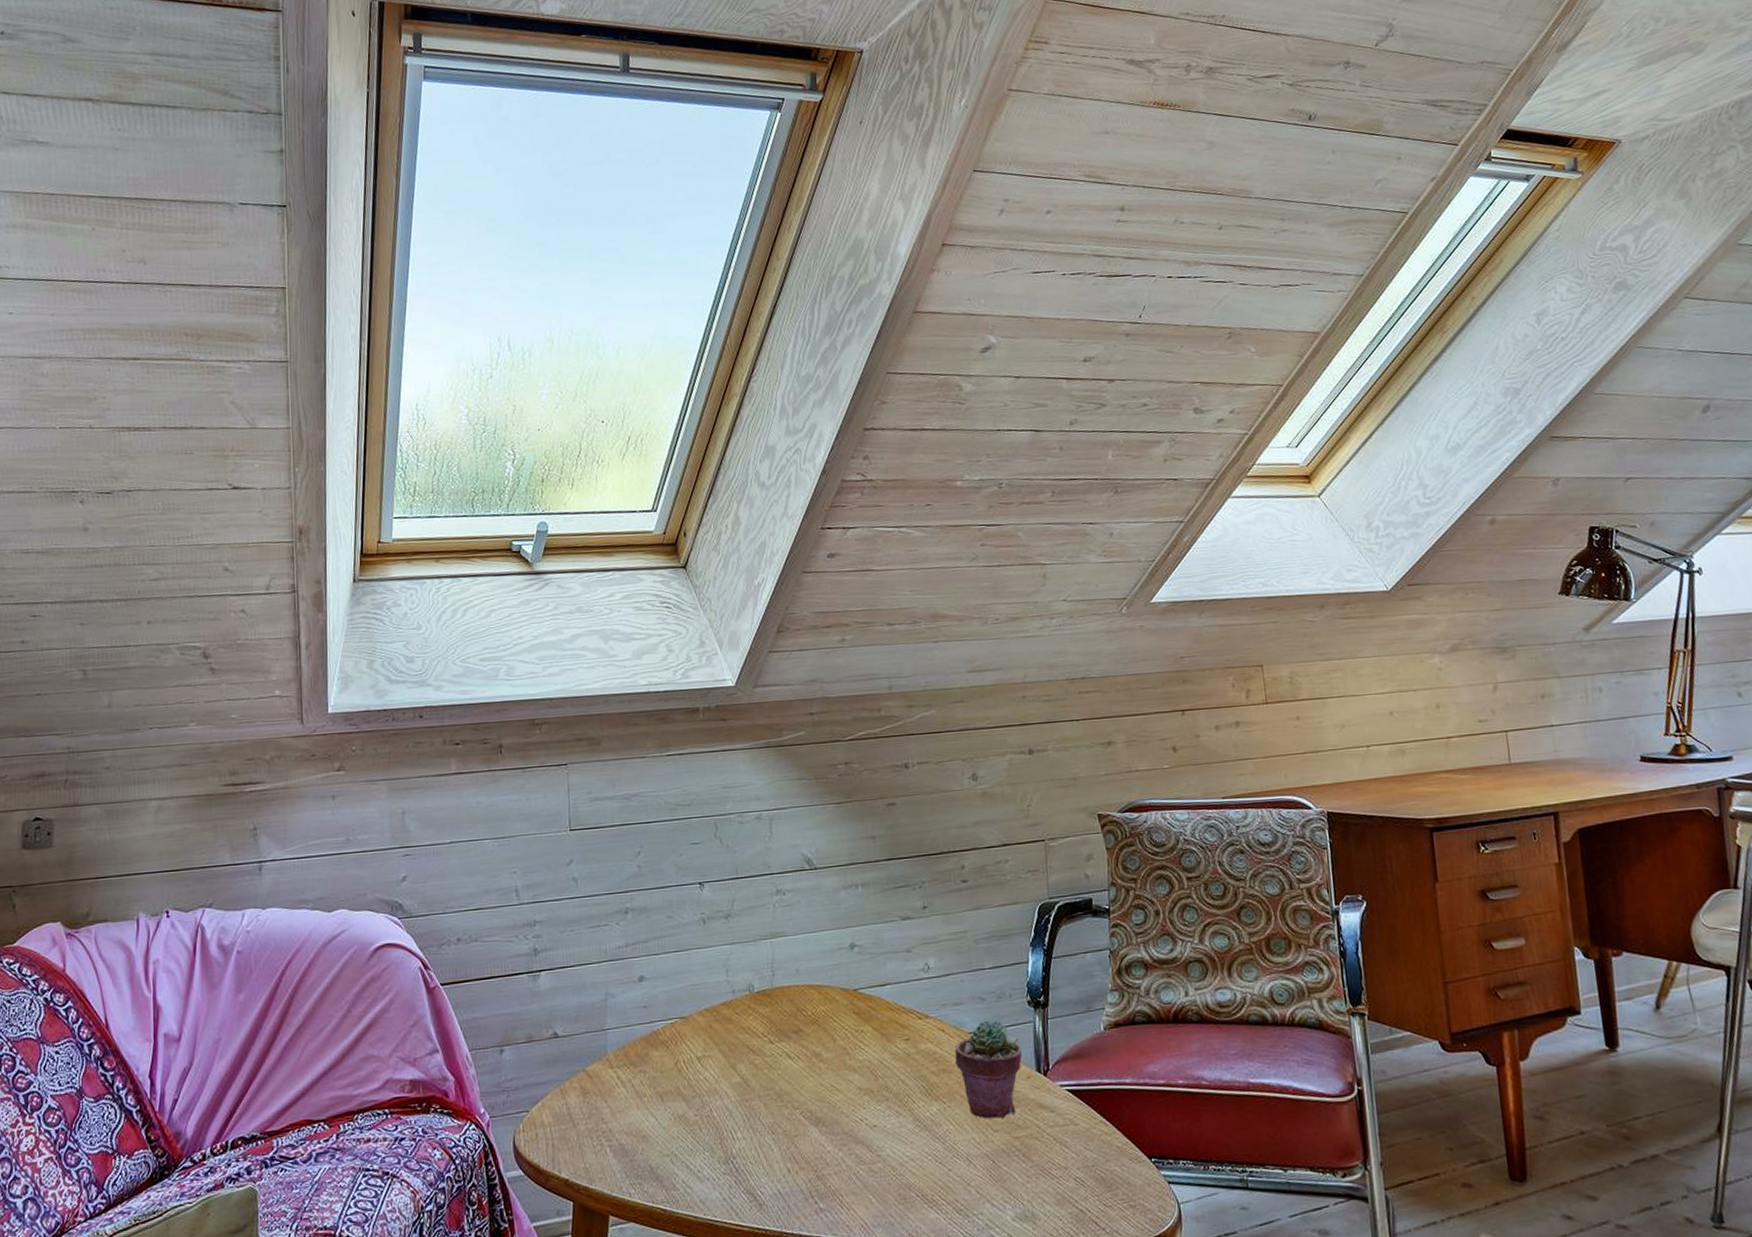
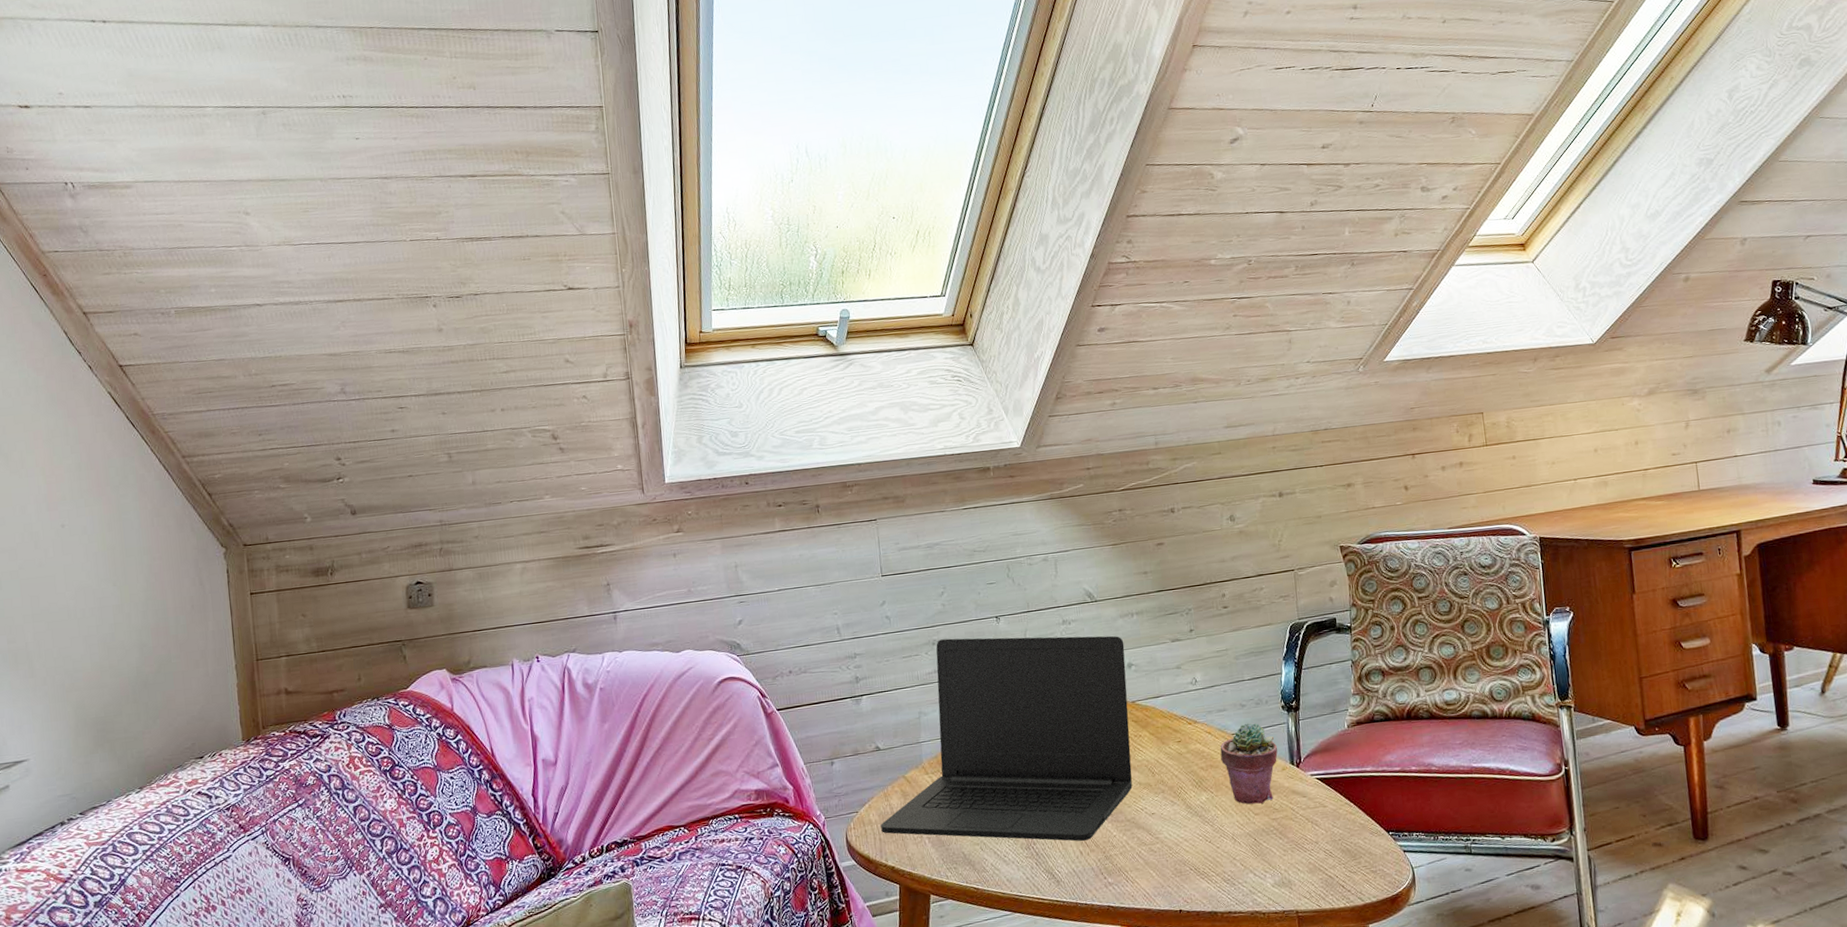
laptop: none [555,906,852,1156] -> present [881,635,1133,841]

